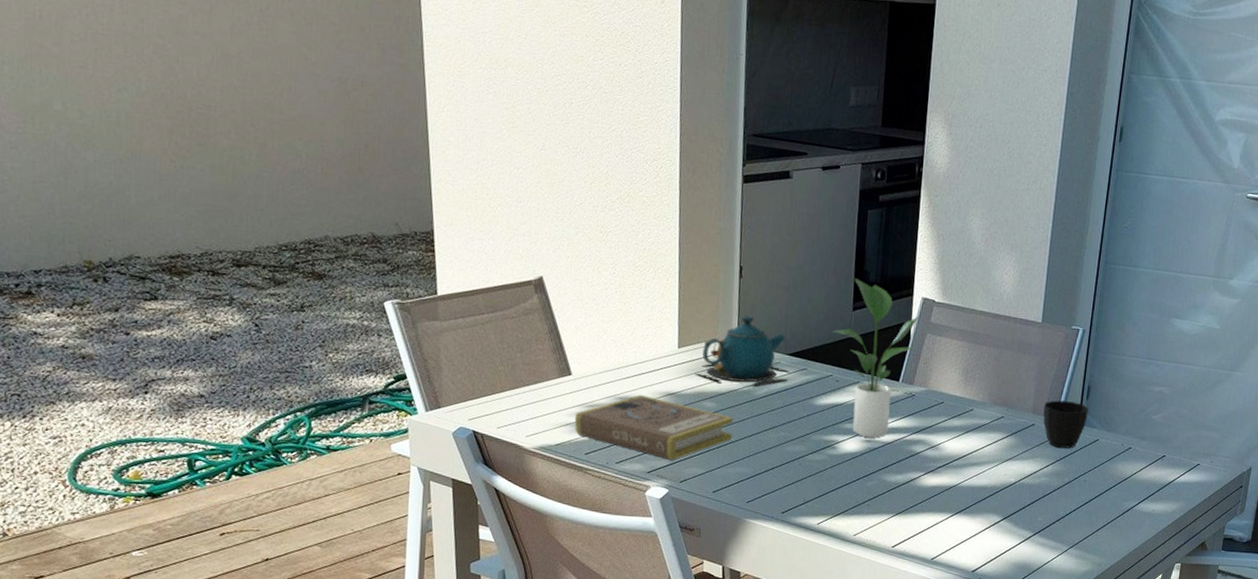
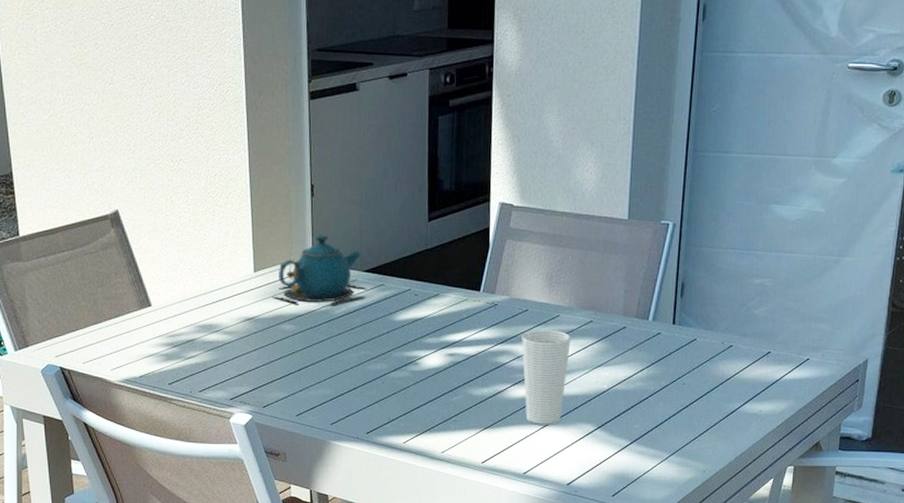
book: present [574,394,734,460] -> none [156,321,313,385]
potted plant: present [832,277,919,438] -> none [408,187,498,351]
cup: none [936,421,983,514] -> present [521,329,571,425]
cup: present [1043,400,1089,449] -> none [634,300,684,350]

